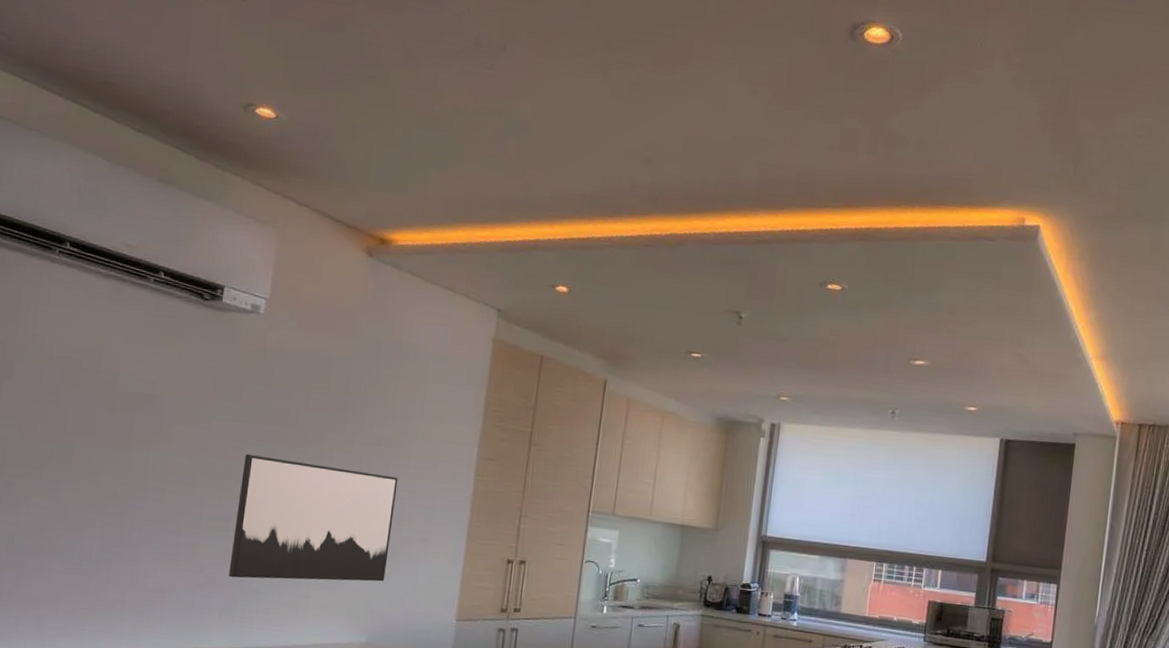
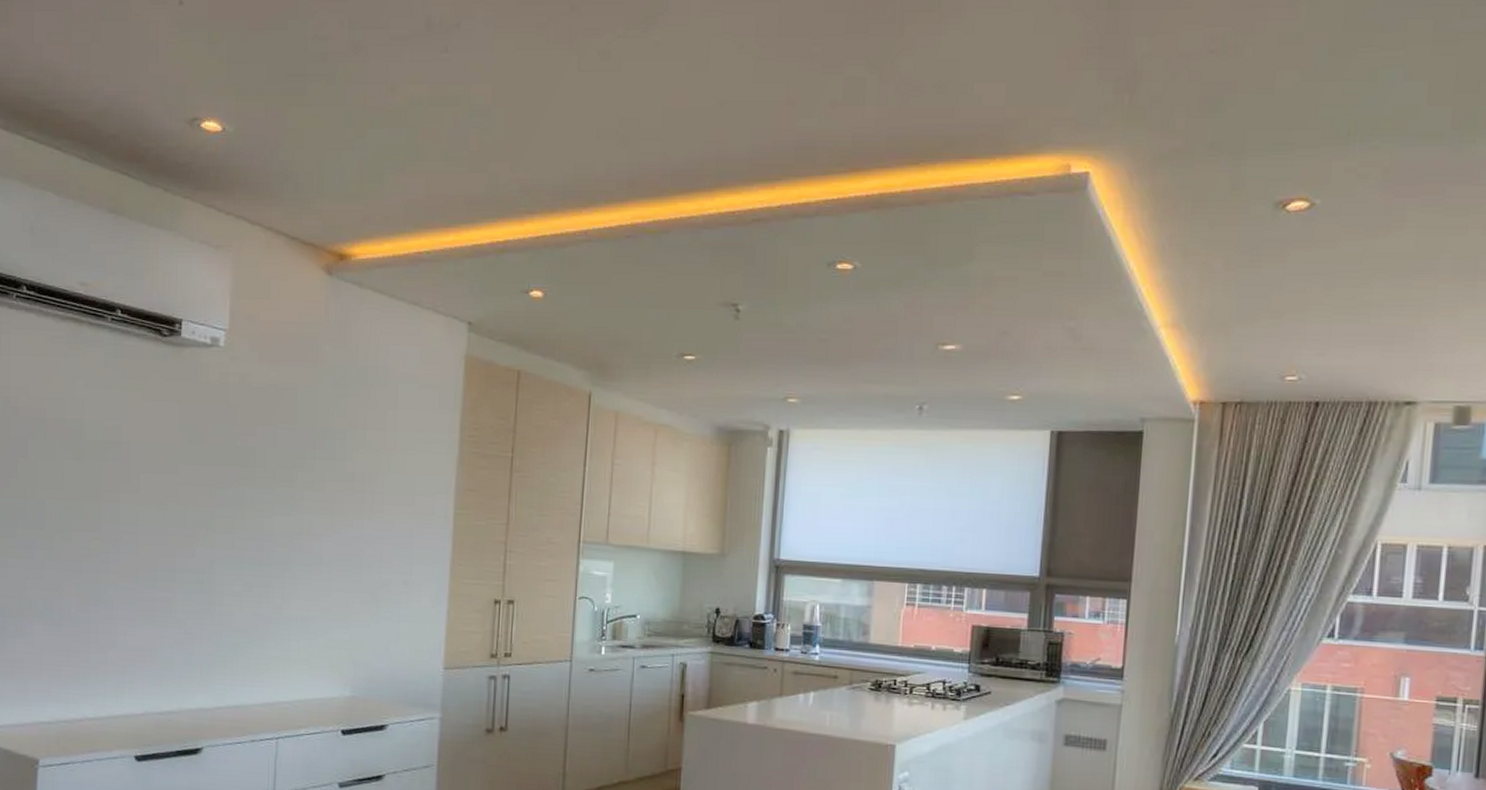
wall art: present [228,453,398,582] -> none [207,499,374,633]

